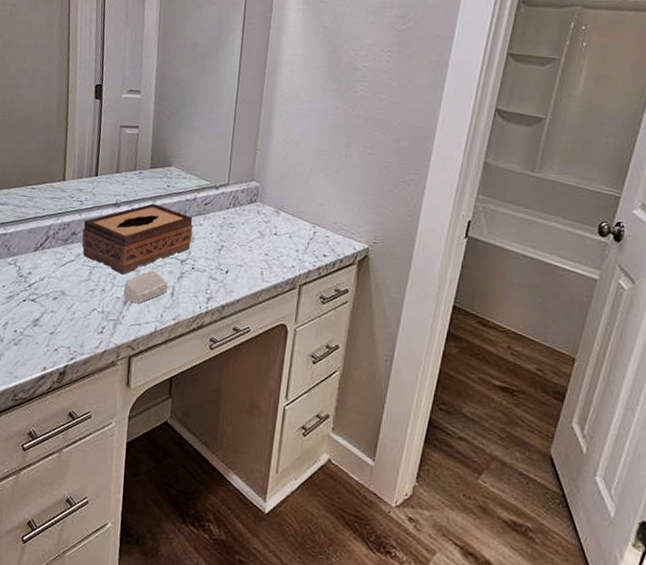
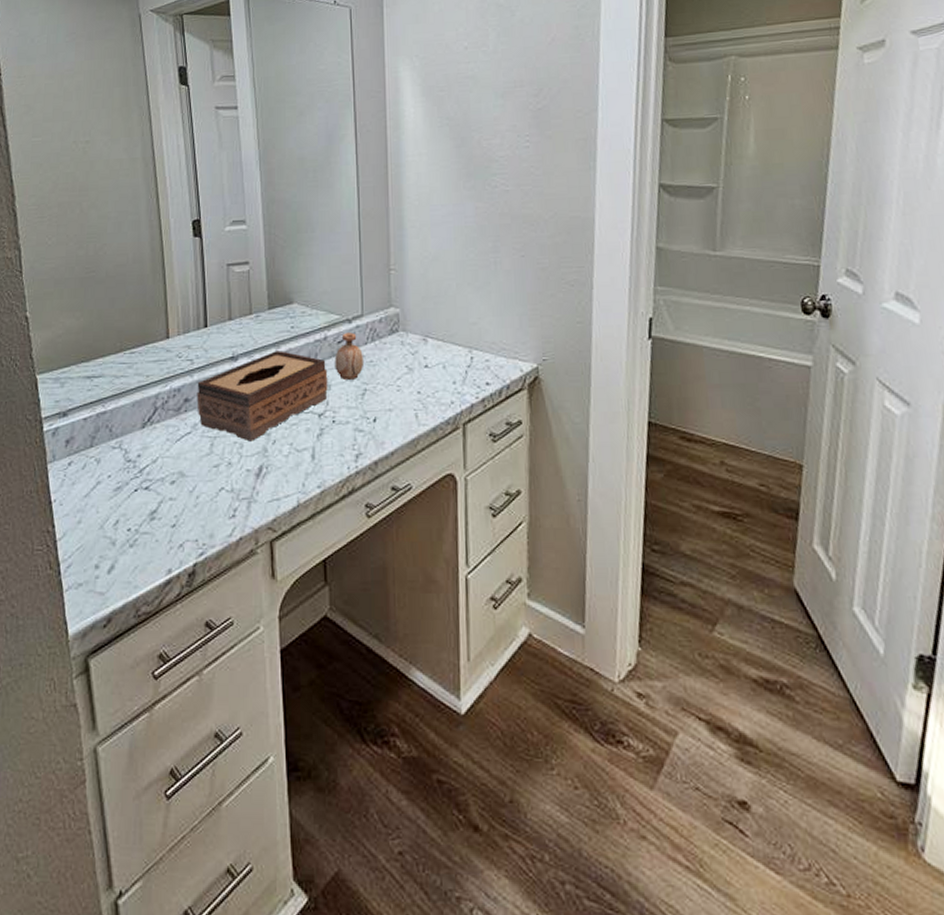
soap bar: present [123,270,168,304] -> none [254,430,307,475]
perfume bottle: none [199,197,225,237] -> present [335,332,363,380]

